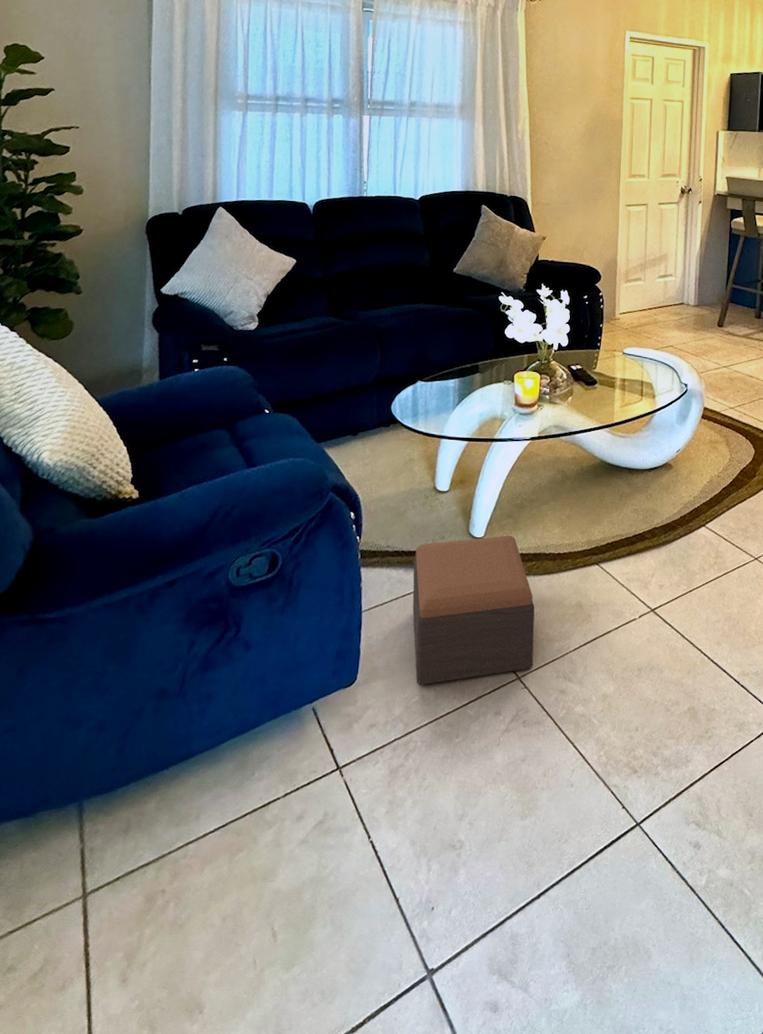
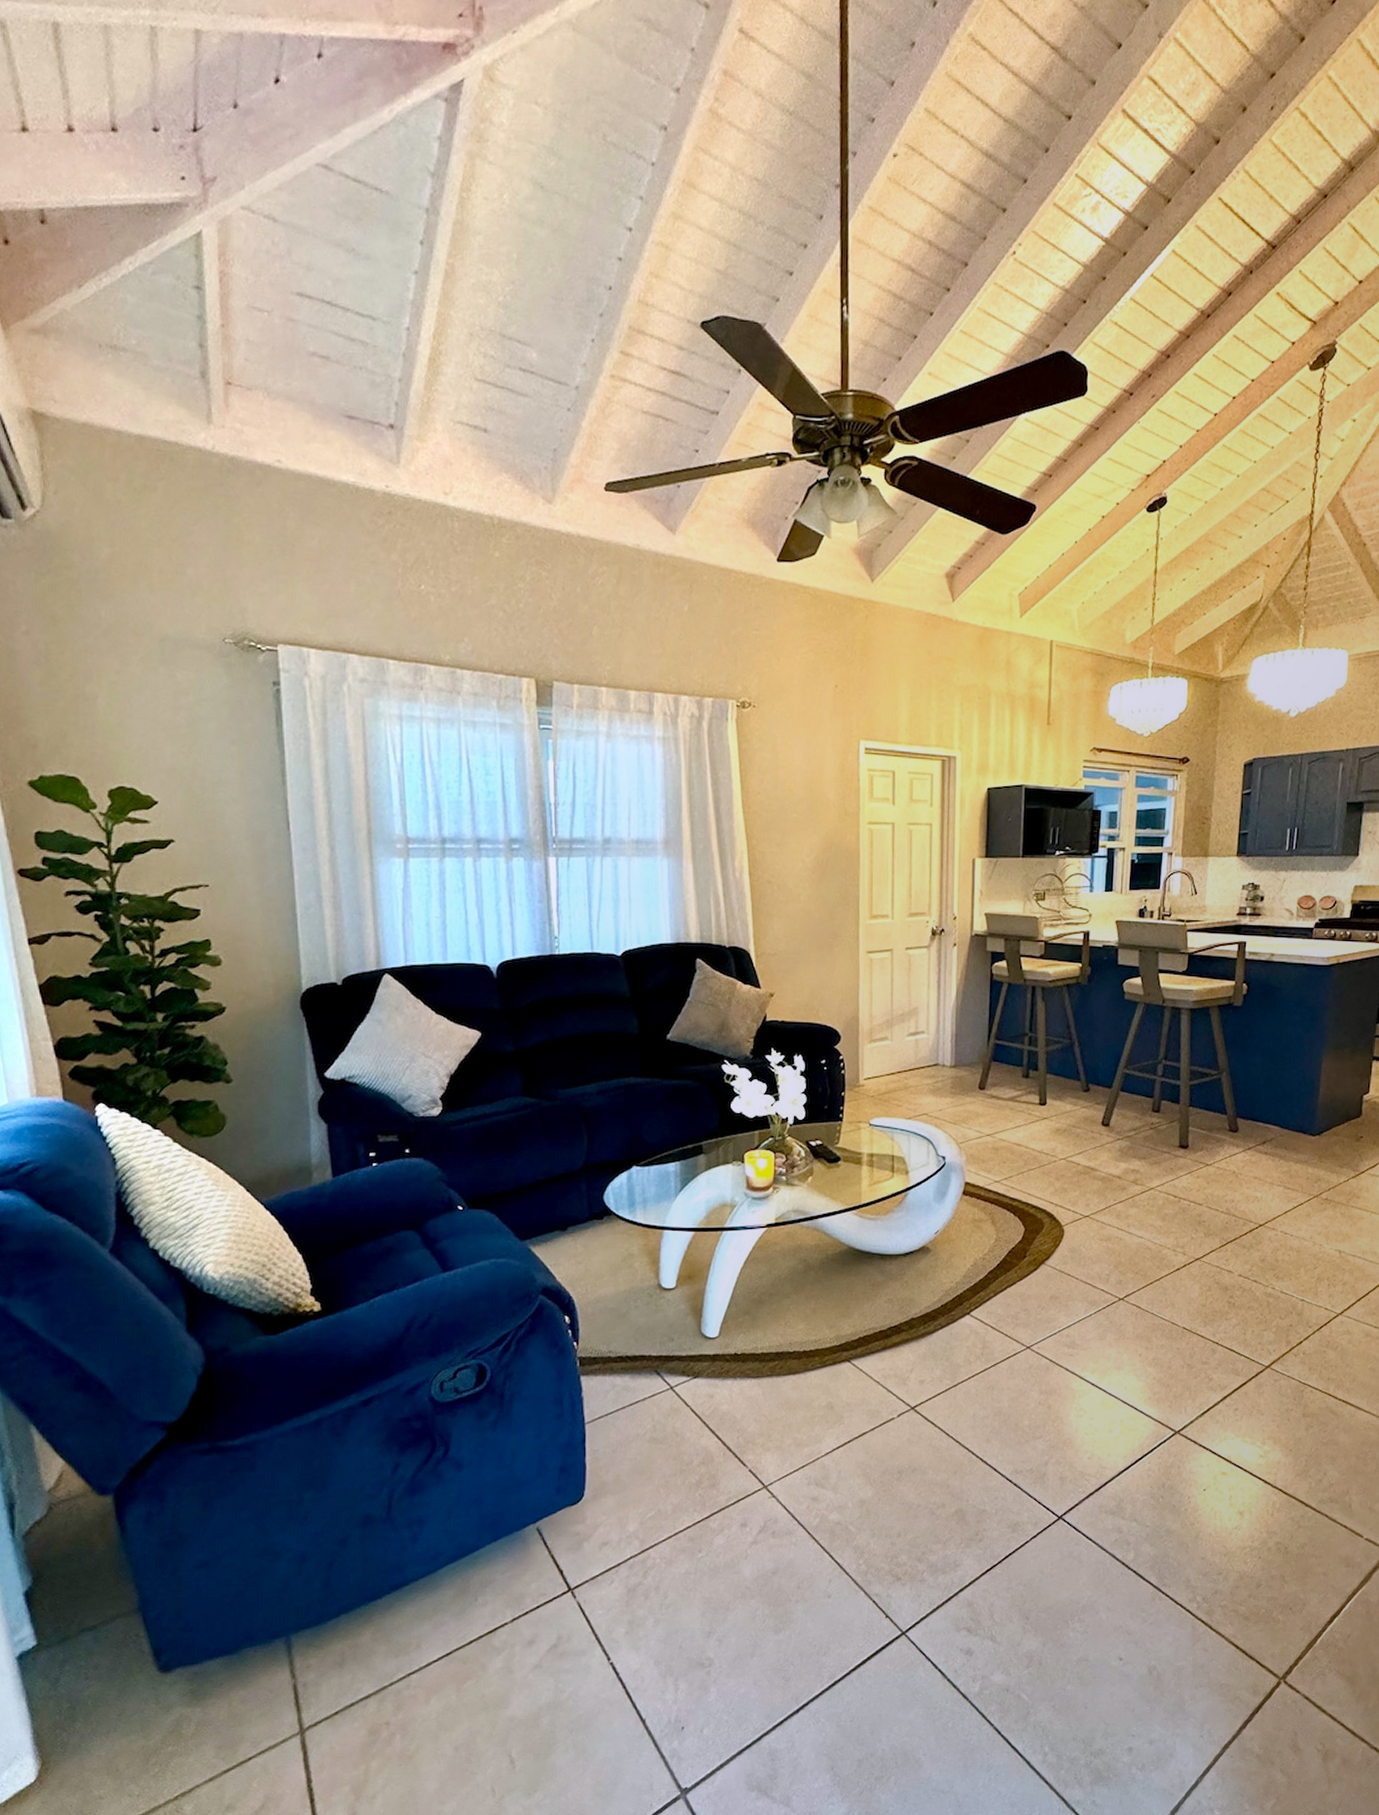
footstool: present [412,535,535,686] -> none [640,1333,781,1499]

